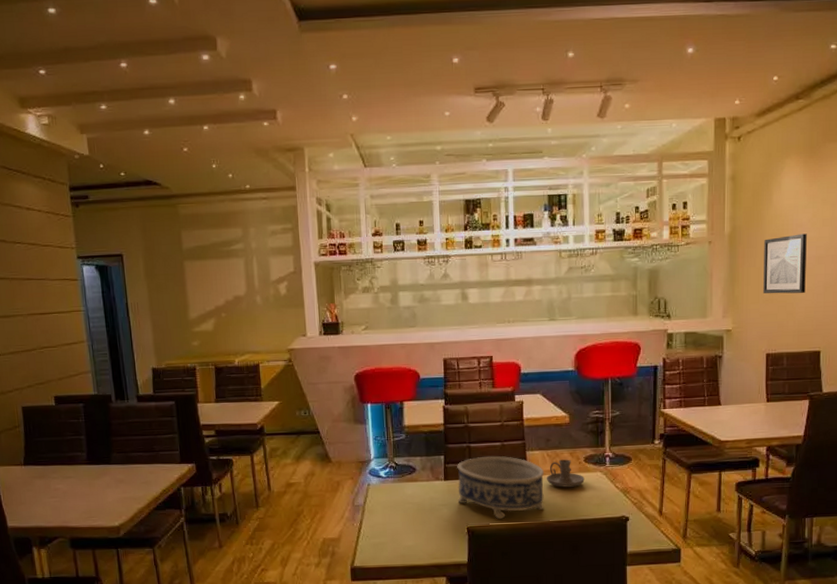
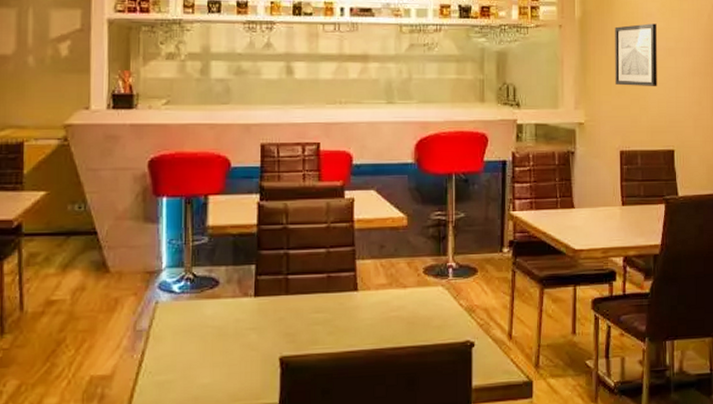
decorative bowl: present [457,455,545,519] -> none [270,265,377,346]
candle holder: present [546,459,585,487] -> none [378,270,424,306]

